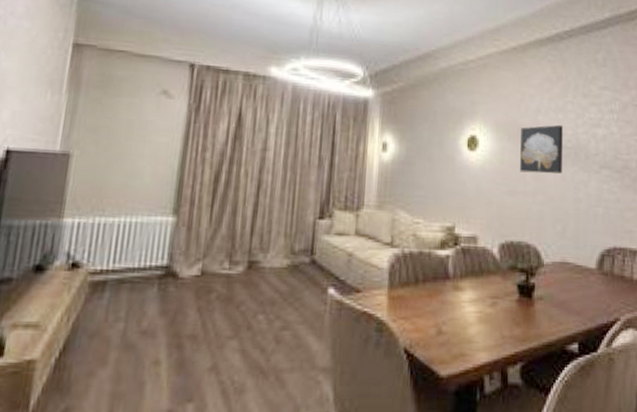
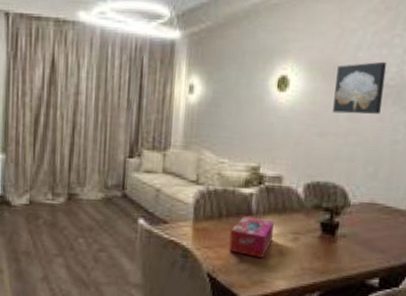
tissue box: none [426,281,471,328] -> present [229,216,274,259]

